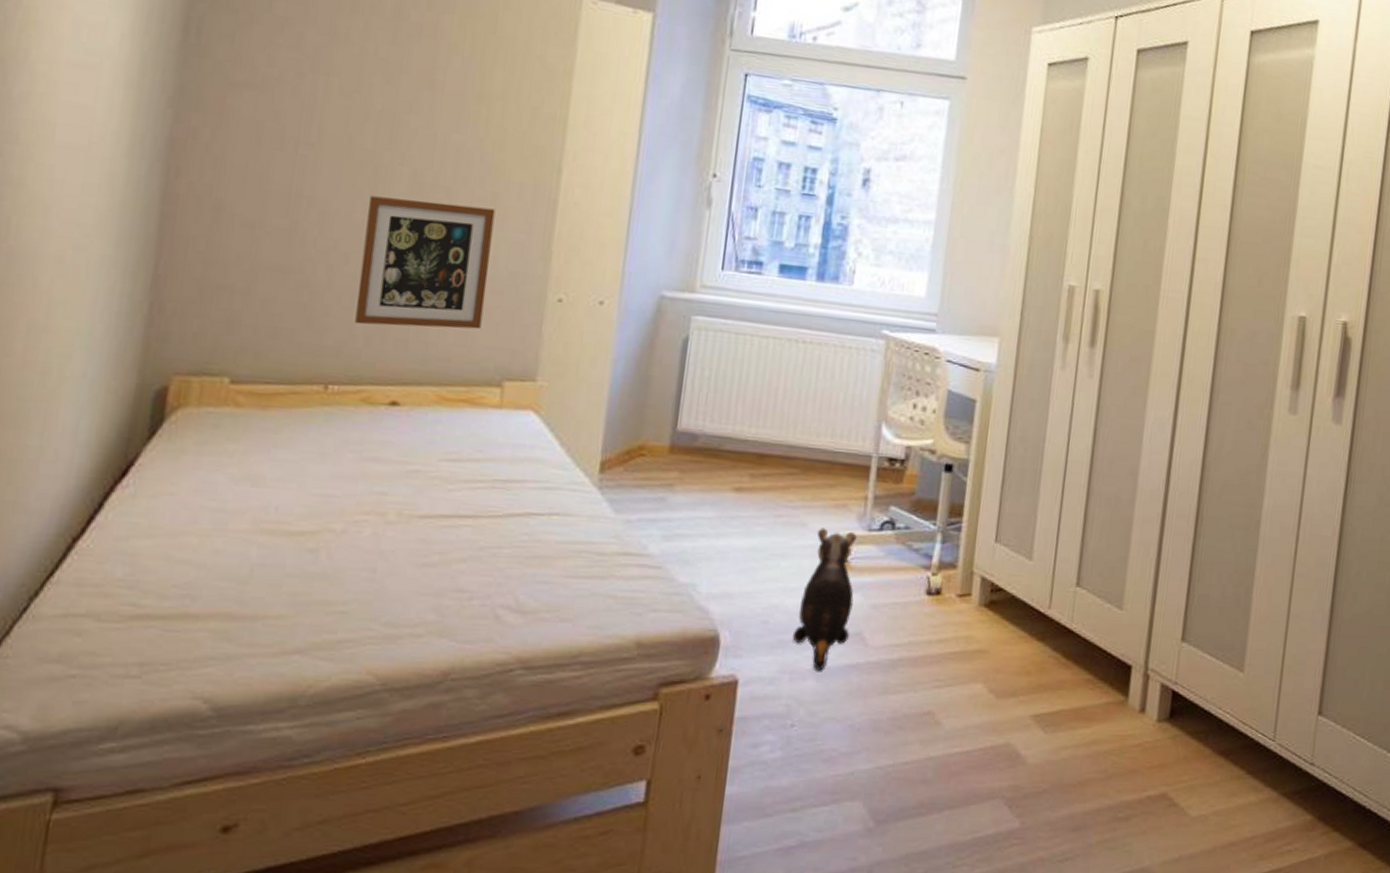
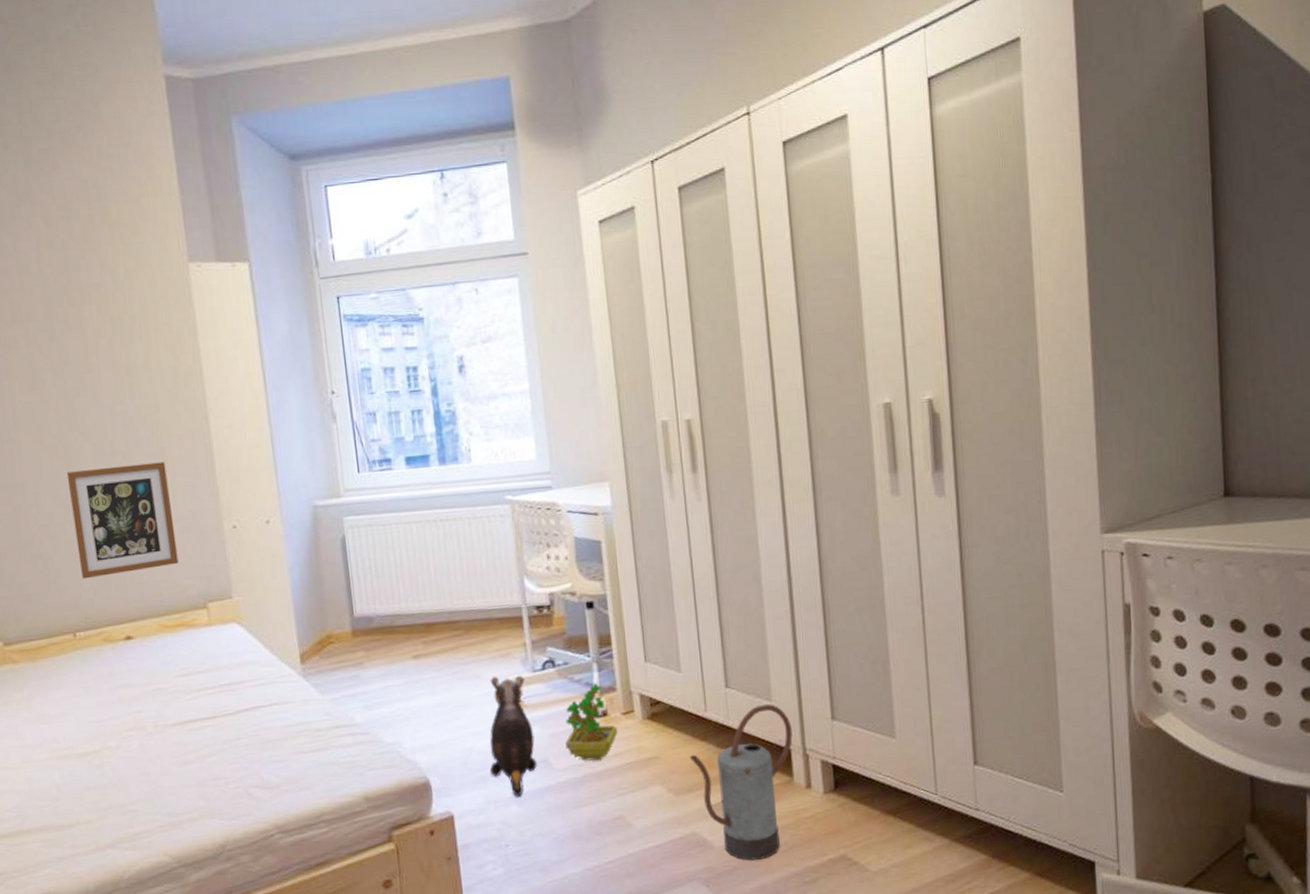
decorative plant: none [885,556,948,644] -> present [564,683,618,761]
watering can: none [1020,612,1138,785] -> present [689,704,793,861]

